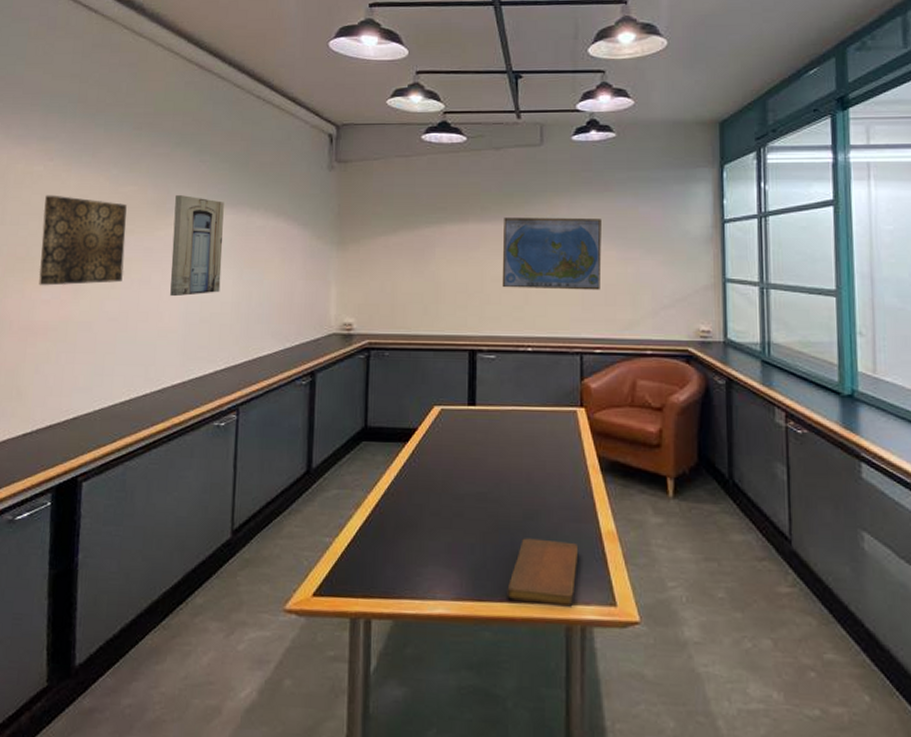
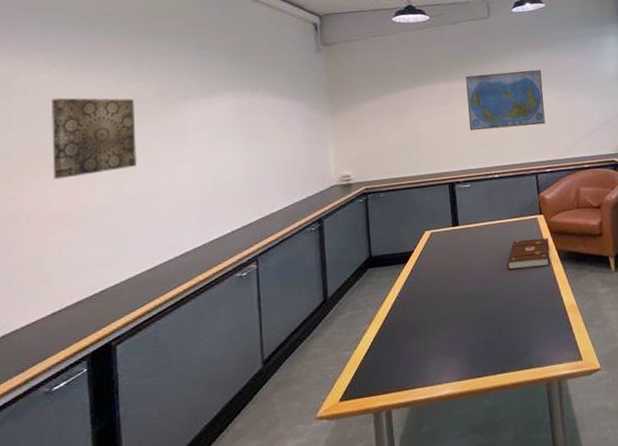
wall art: present [170,195,224,297] -> none [180,85,230,174]
notebook: present [507,538,579,607] -> none [498,319,551,372]
book: none [531,436,589,476] -> present [507,238,550,270]

